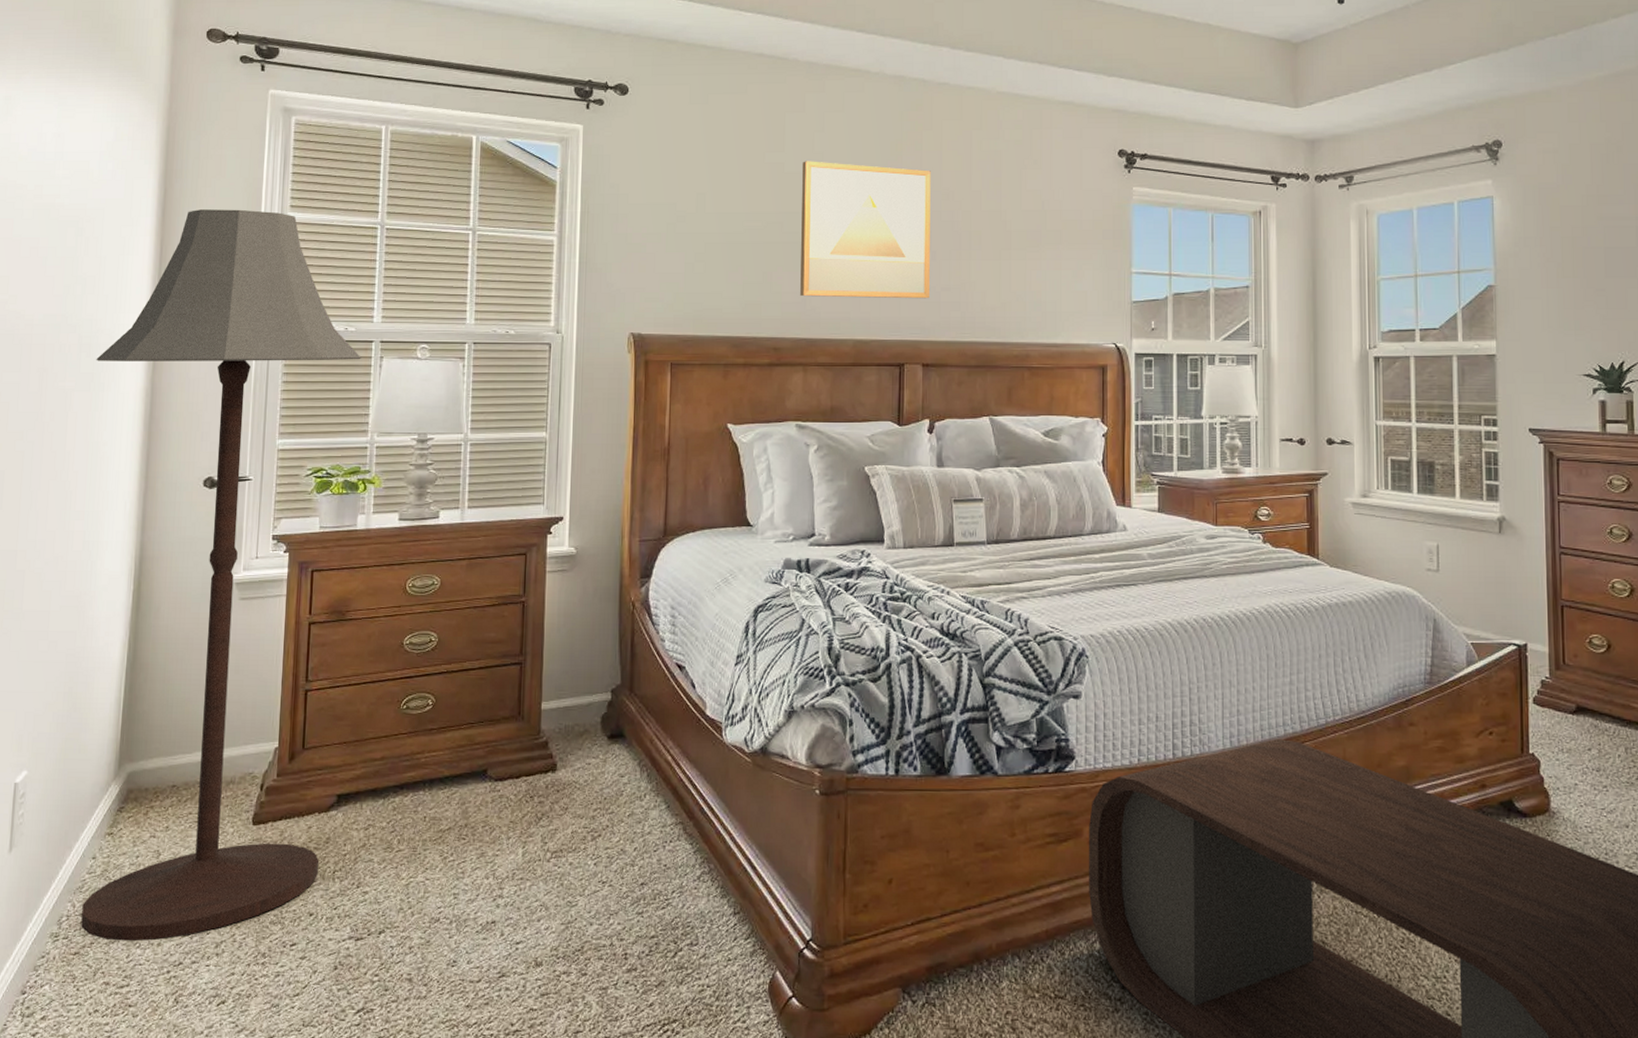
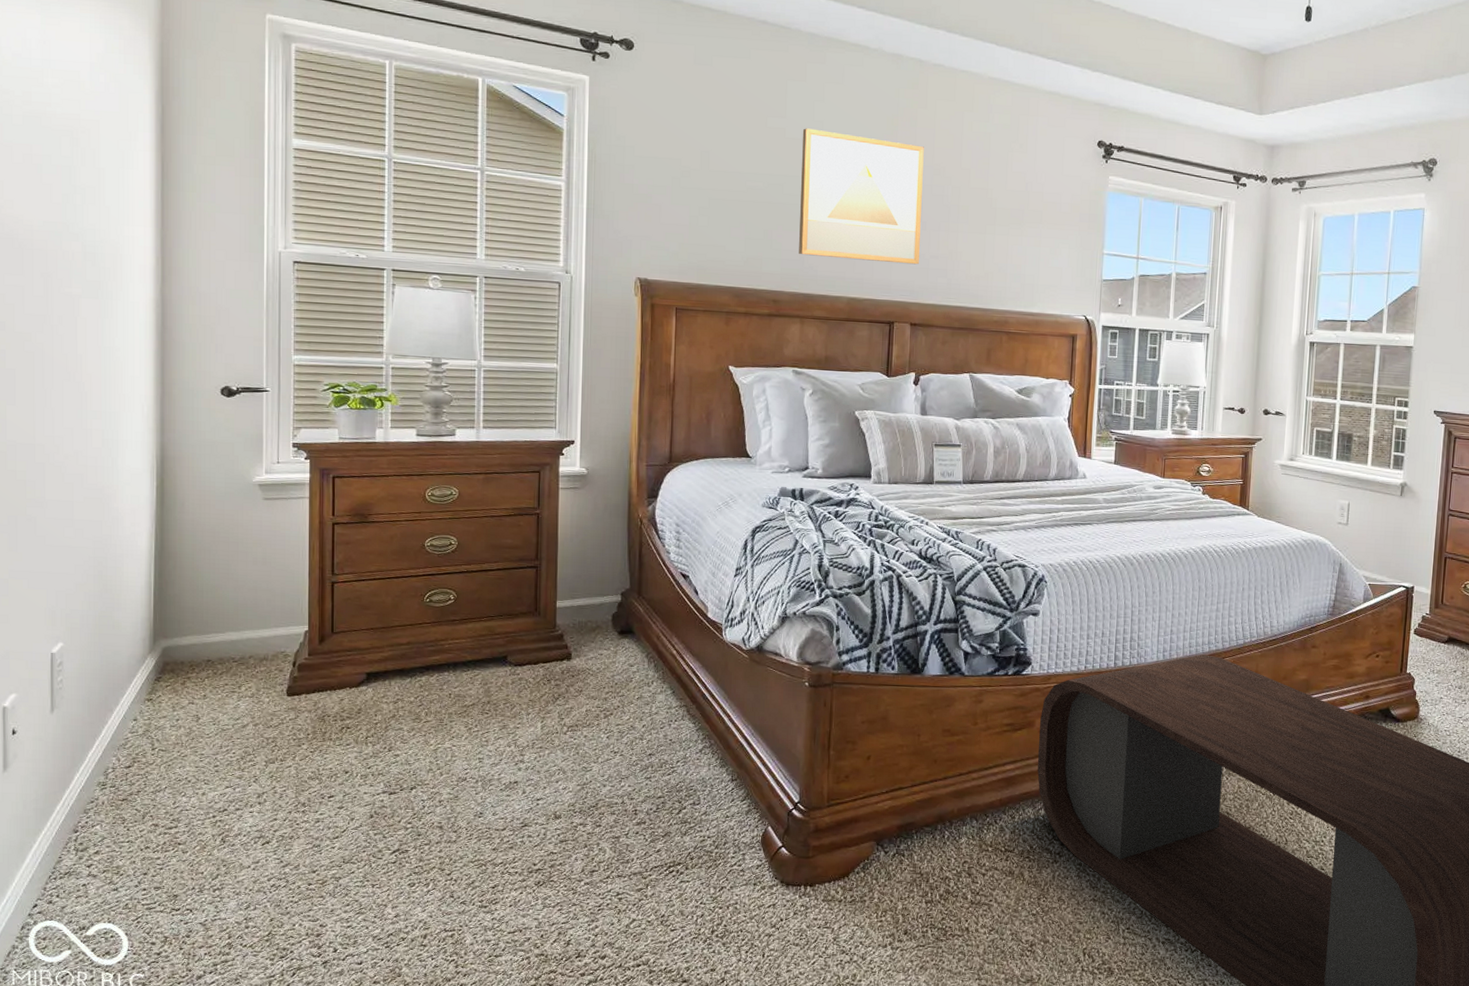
floor lamp: present [81,209,361,942] -> none [102,129,373,791]

